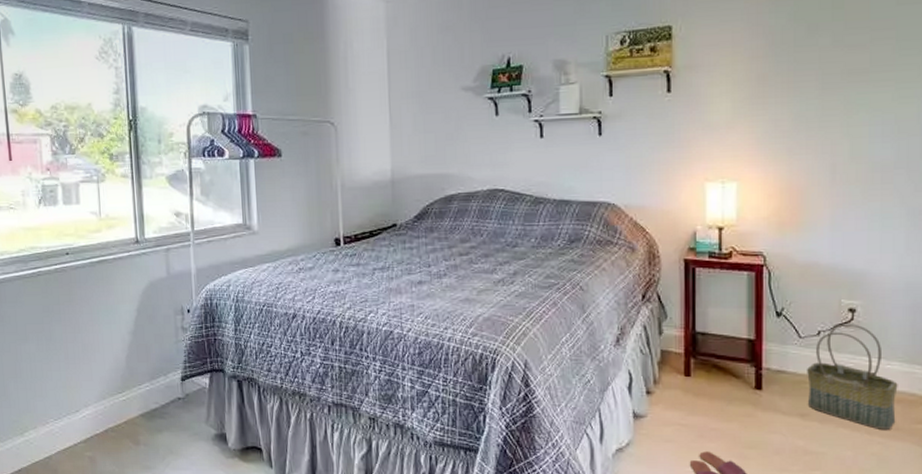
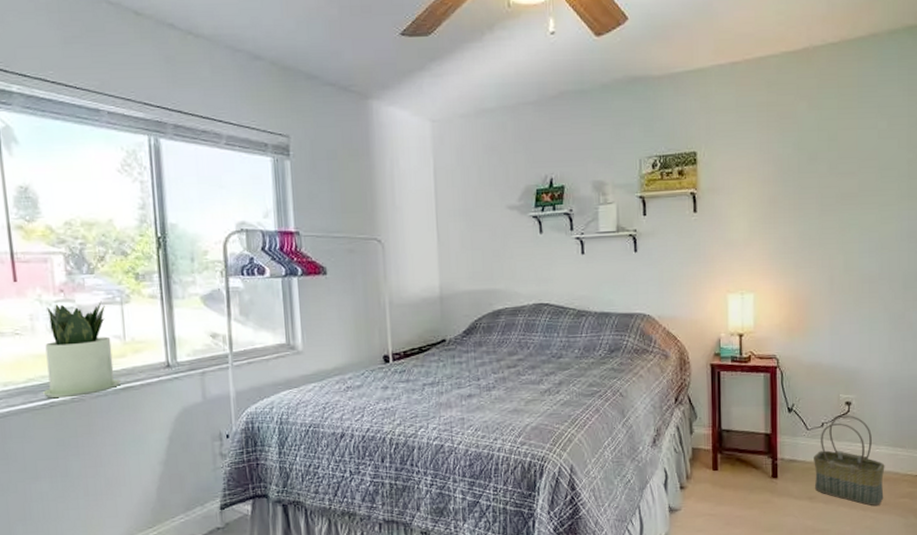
planter: none [31,179,97,268] -> present [42,301,122,399]

